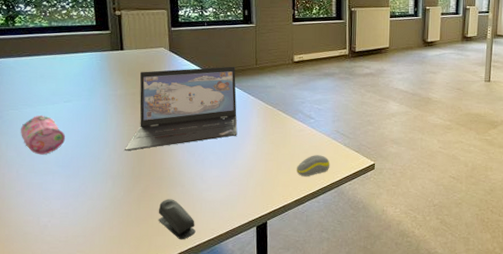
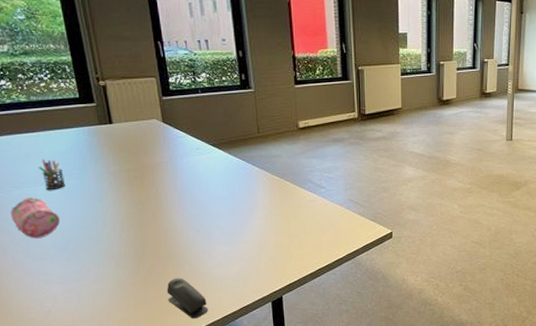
pen holder: none [51,80,75,110] -> present [38,159,66,191]
laptop: present [125,66,237,152] -> none [125,136,244,231]
computer mouse: present [297,155,330,176] -> none [310,226,345,248]

